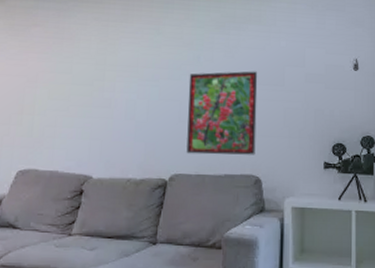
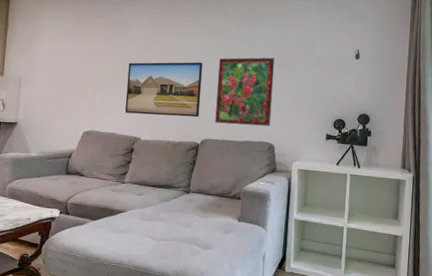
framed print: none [71,78,170,147] -> present [125,62,203,118]

